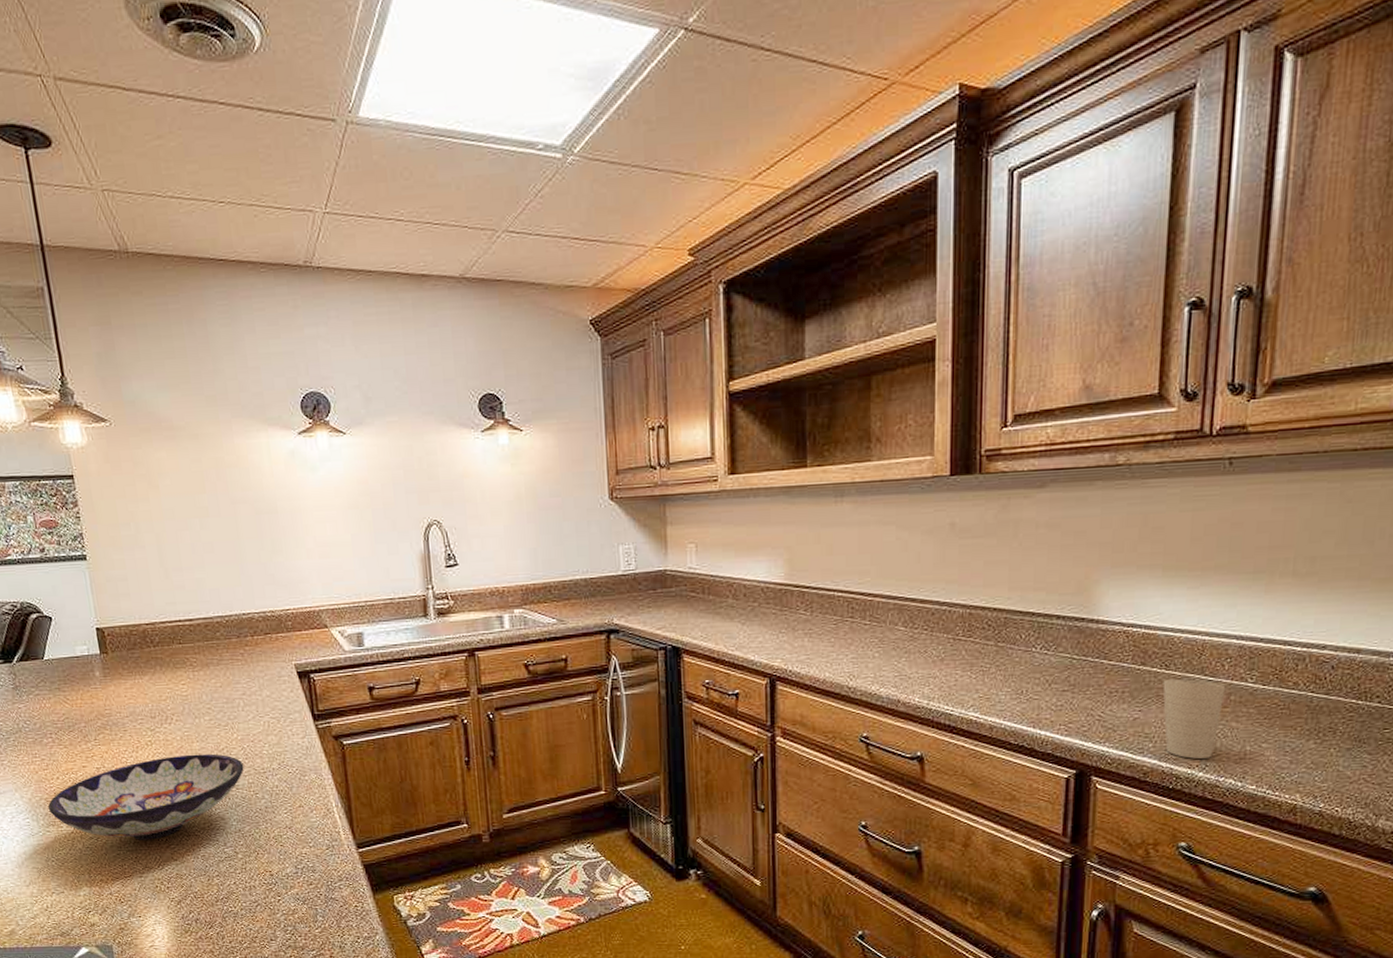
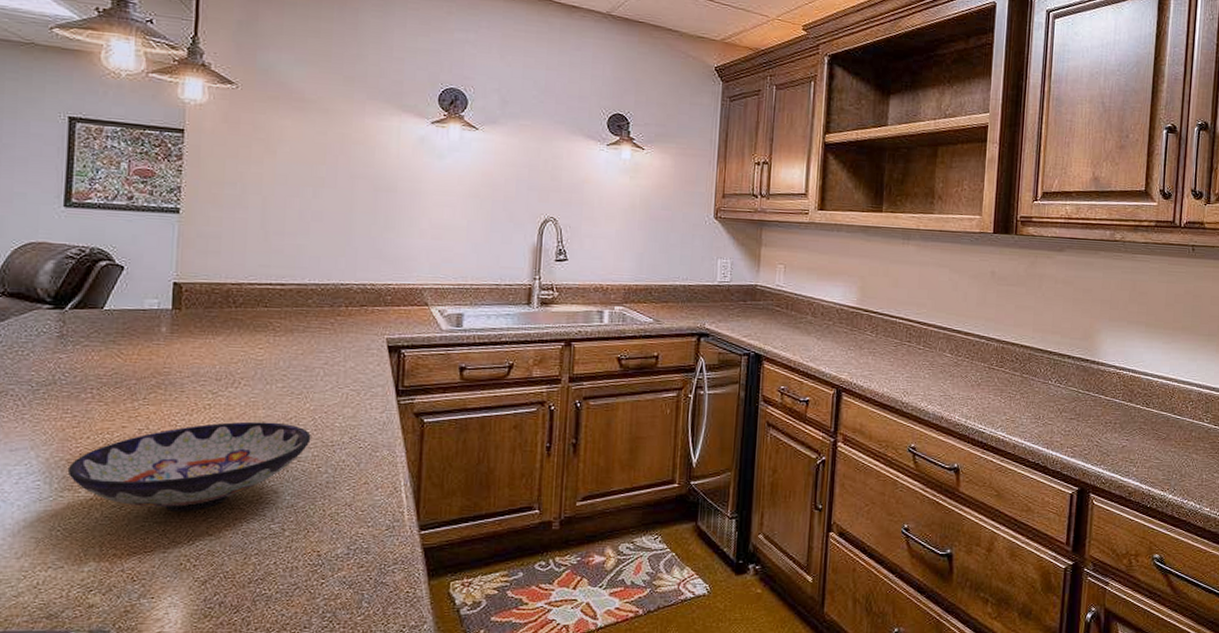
cup: present [1162,679,1226,759] -> none [1144,416,1189,483]

